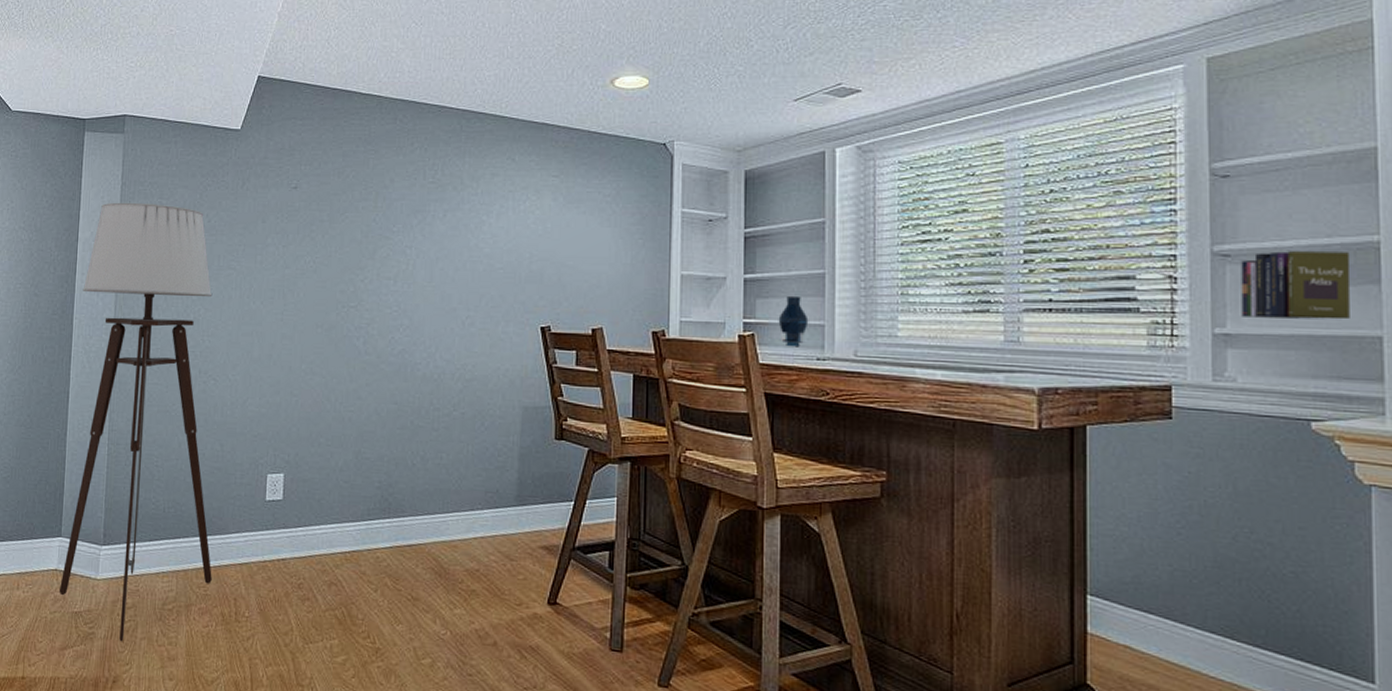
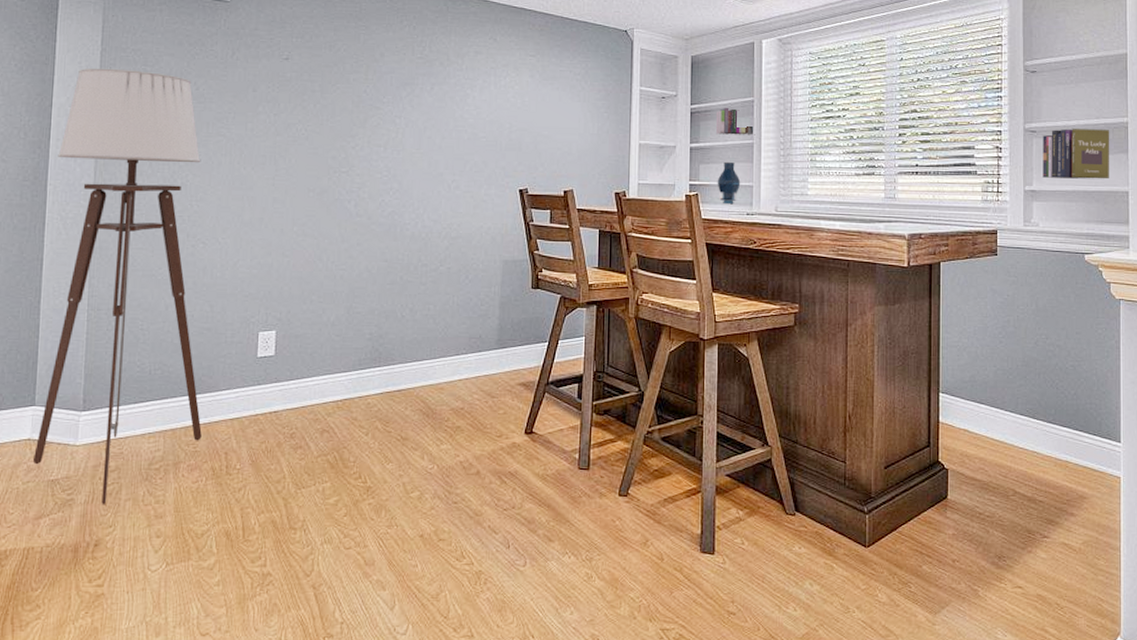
books: none [776,230,827,264] -> present [715,107,755,136]

